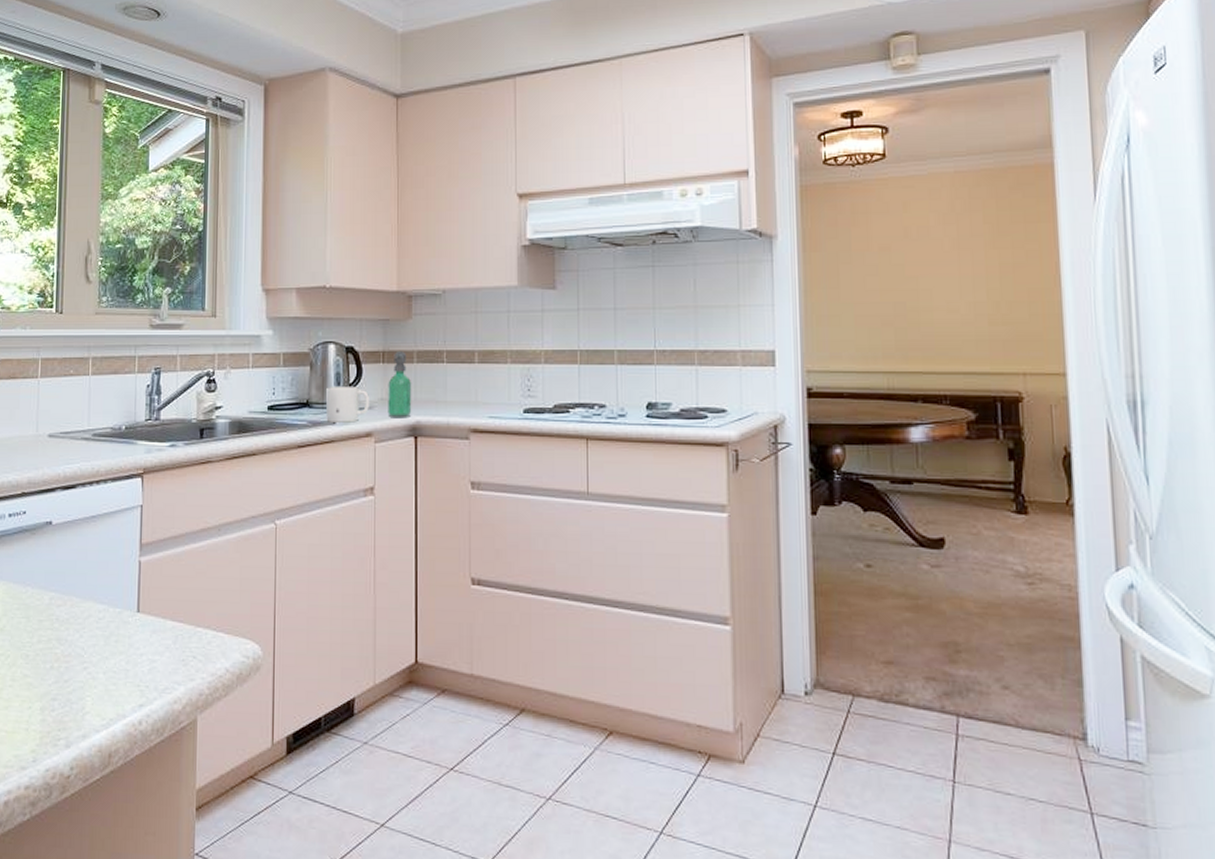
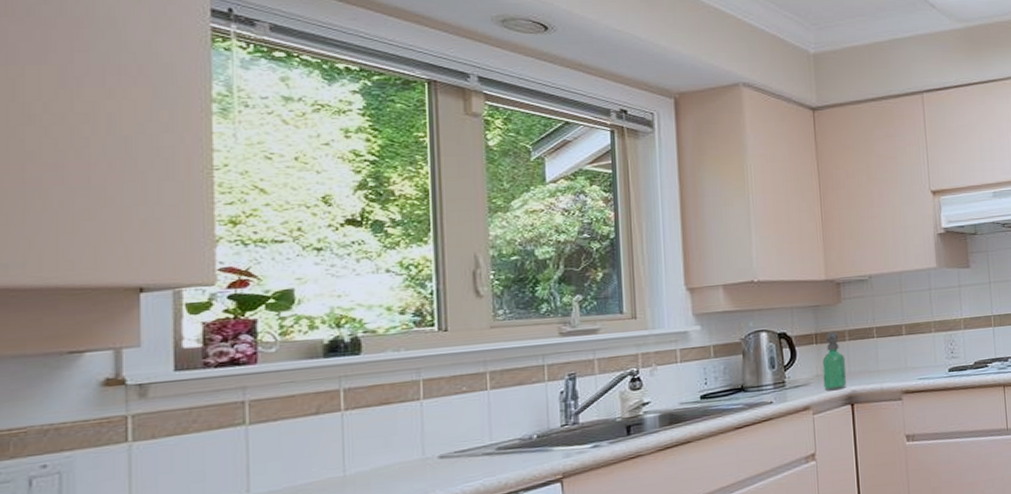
mug: present [325,387,370,423] -> none [760,367,806,403]

